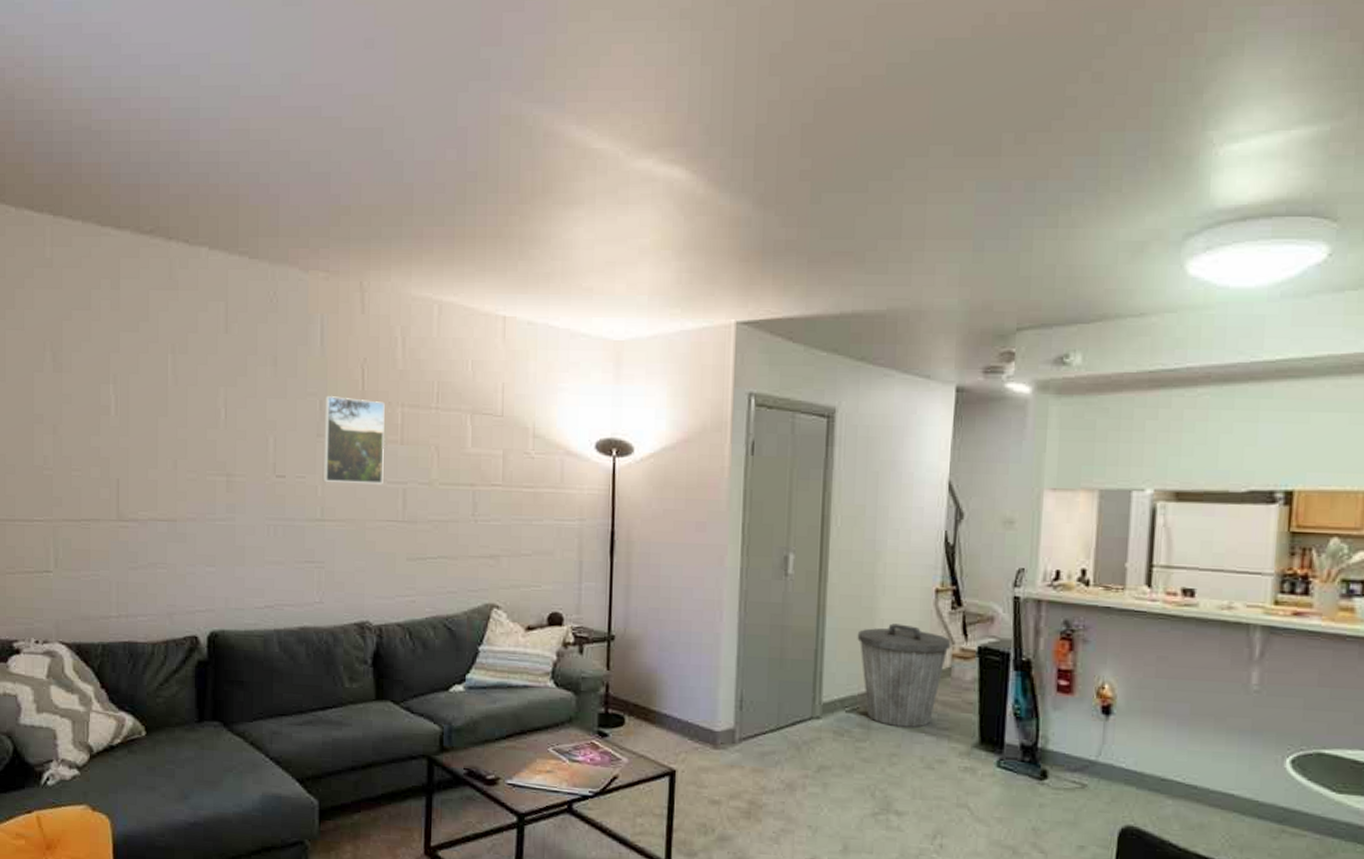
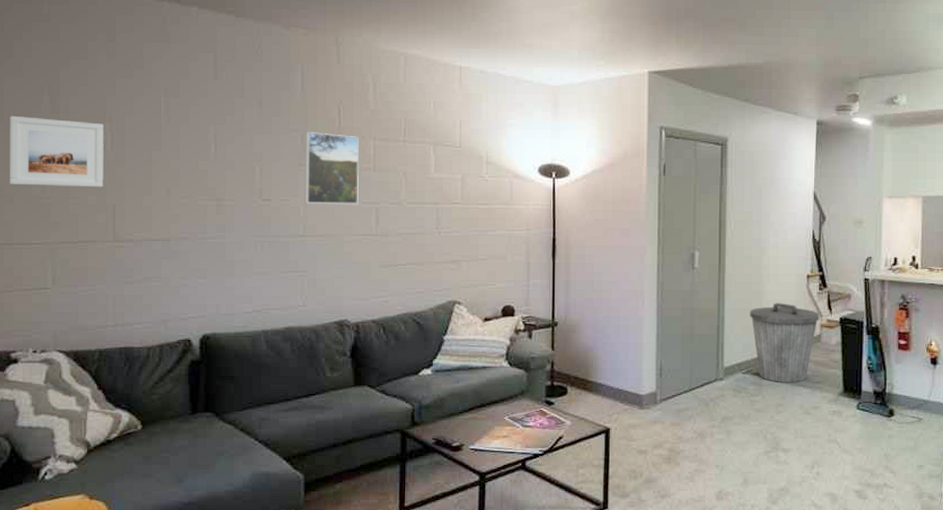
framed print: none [11,374,108,458] -> present [9,115,104,188]

